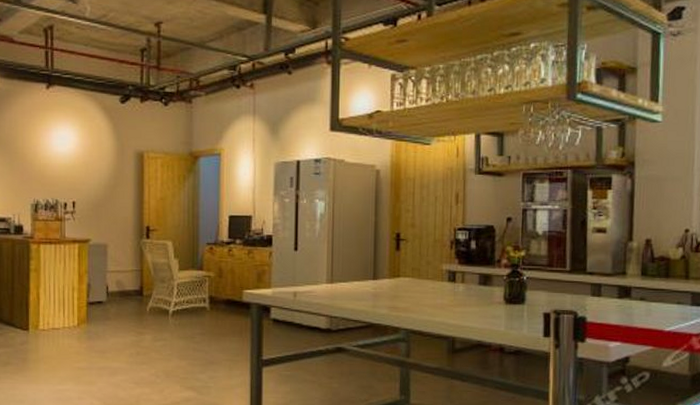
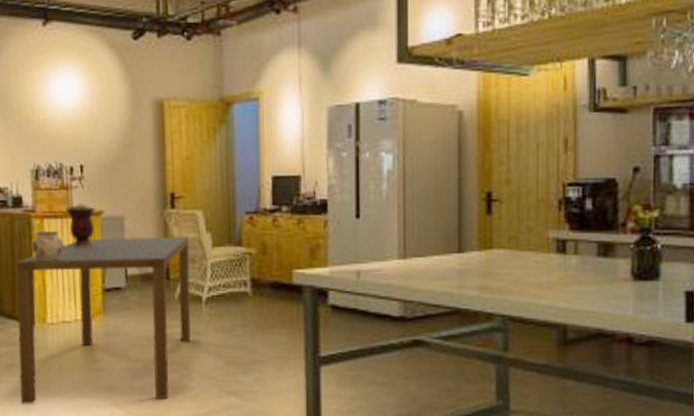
dining table: none [14,261,159,396] -> present [16,237,191,404]
pitcher: none [29,252,56,278] -> present [32,229,64,260]
vase: none [59,233,84,268] -> present [66,204,96,247]

